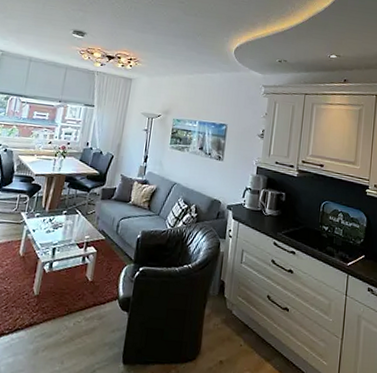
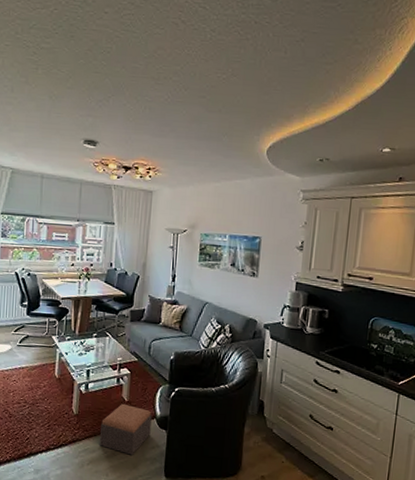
footstool: none [57,283,115,340] -> present [99,403,152,455]

